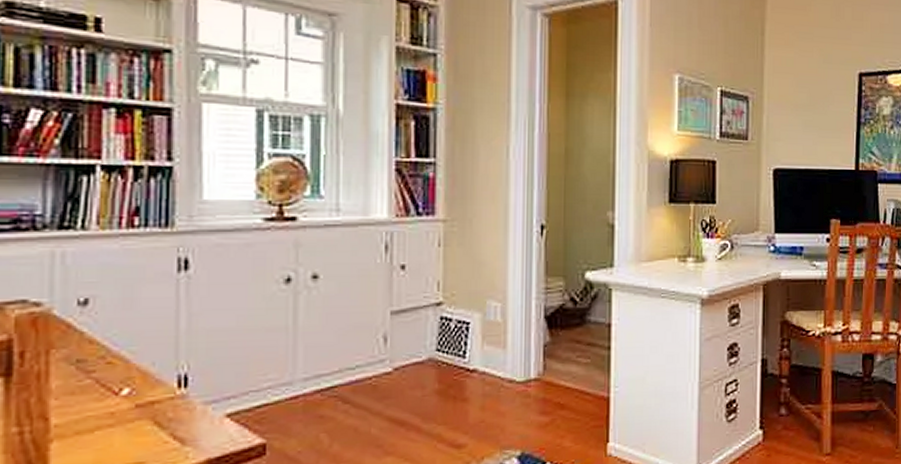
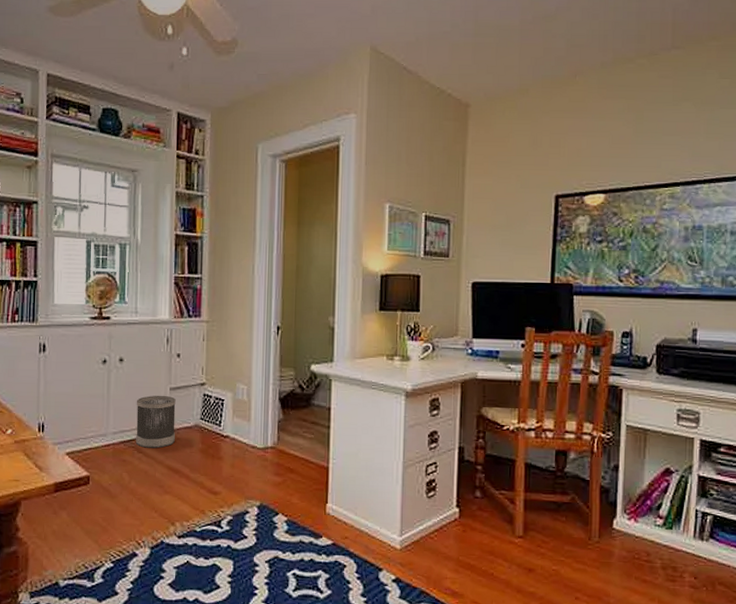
wastebasket: none [339,322,400,396] -> present [136,395,176,448]

